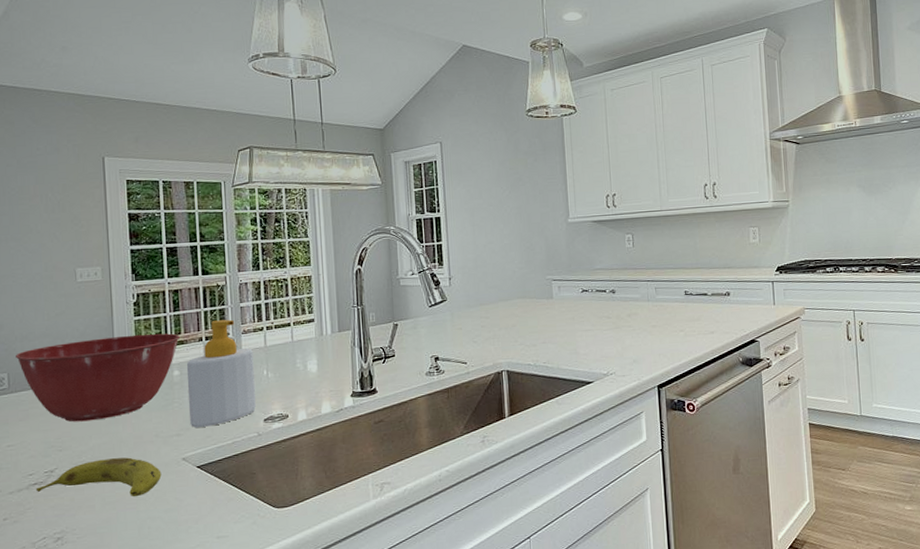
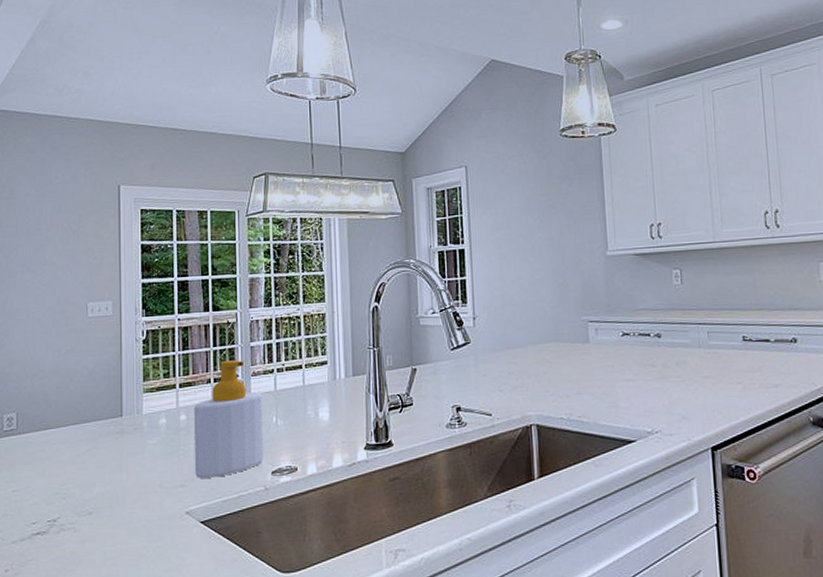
mixing bowl: present [16,333,180,422] -> none [25,373,188,468]
fruit: present [35,457,162,497] -> none [38,508,164,553]

